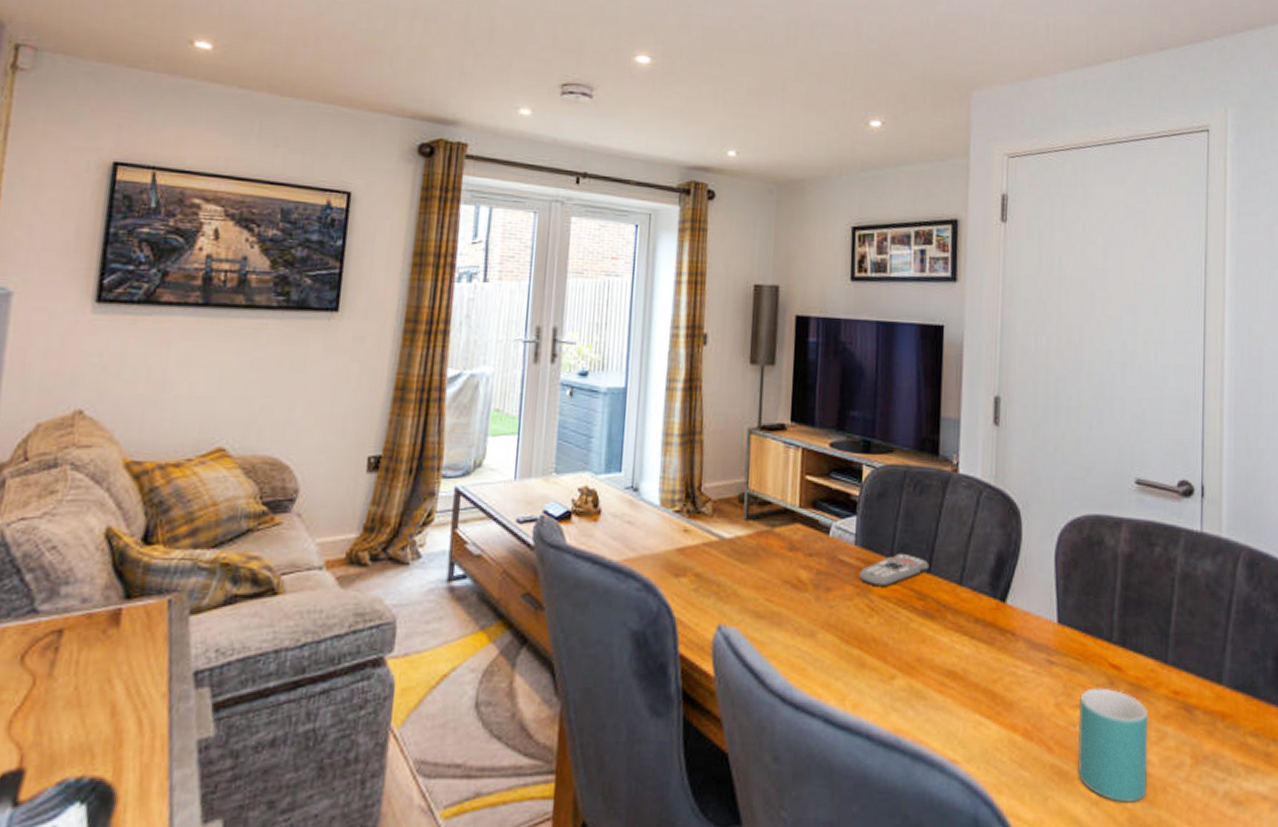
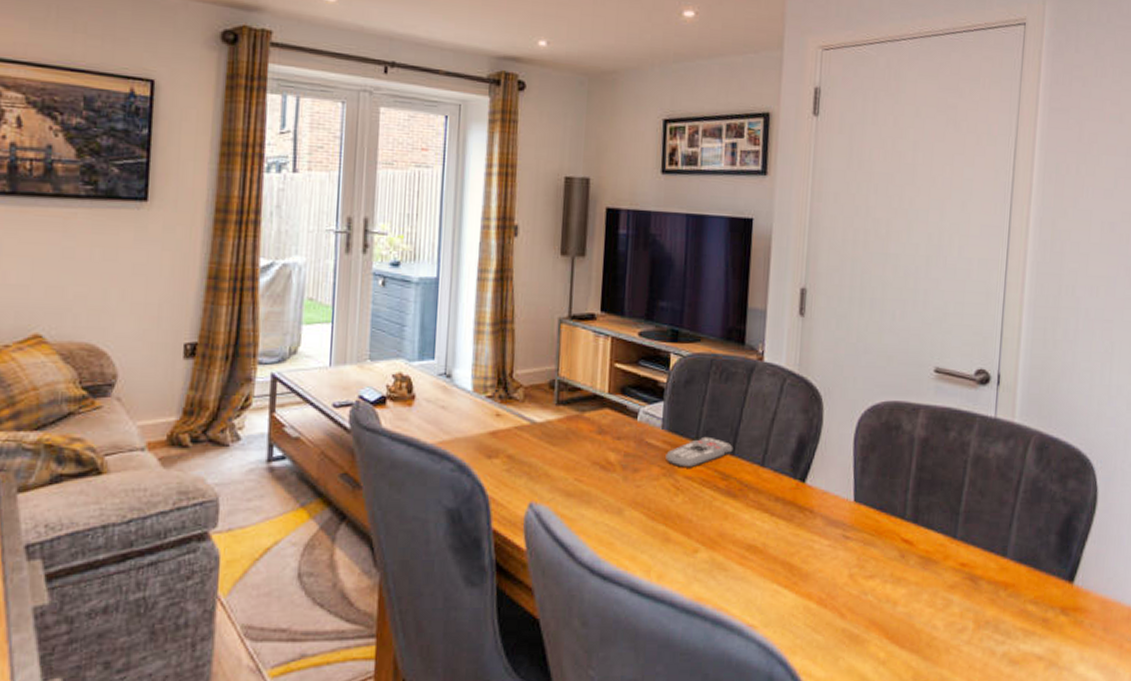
mug: present [1077,687,1149,803] -> none [867,560,936,662]

